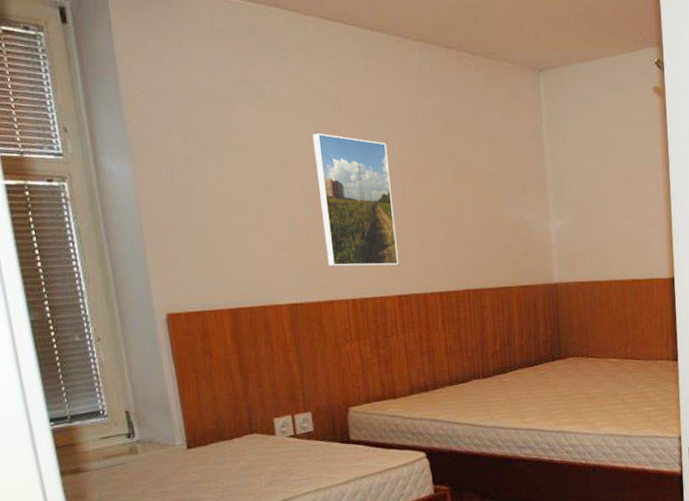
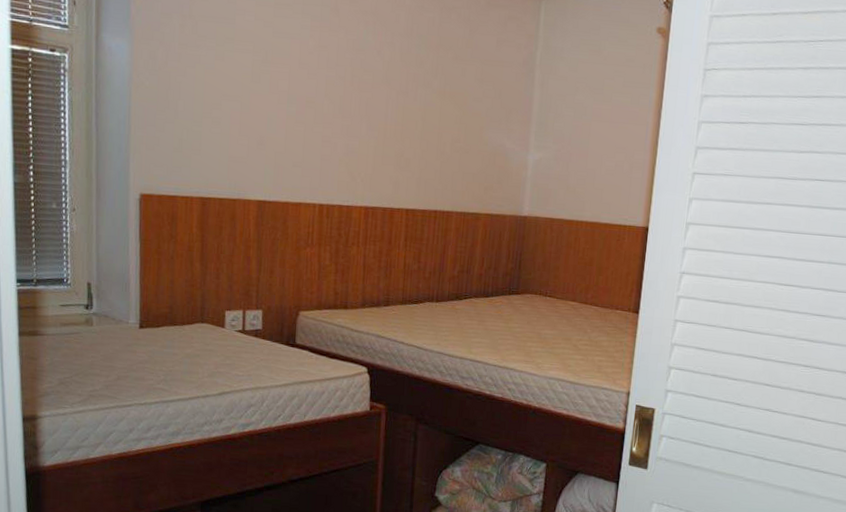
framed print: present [312,133,398,267] -> none [301,35,378,176]

